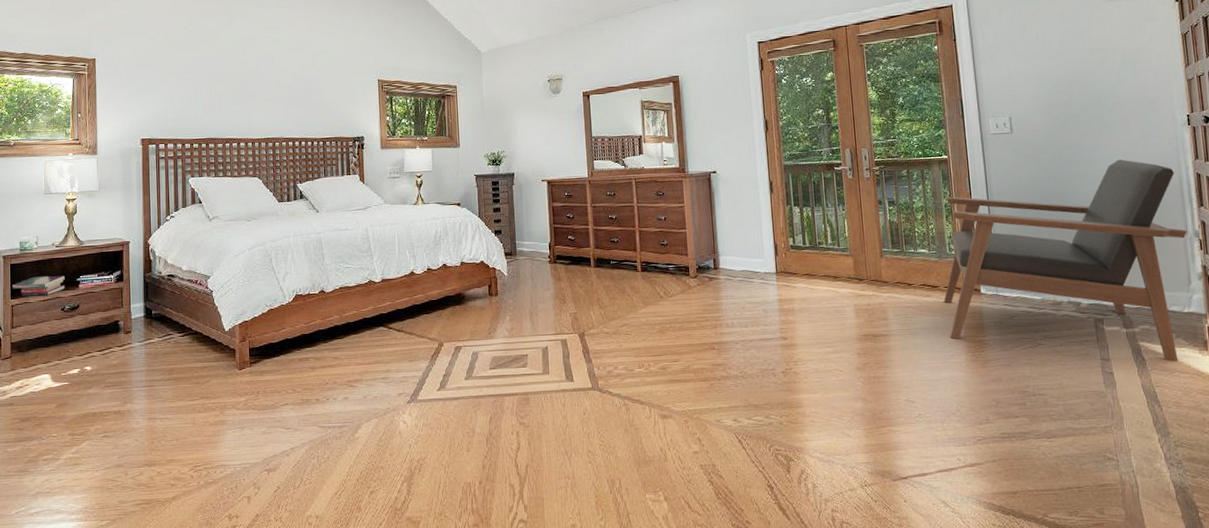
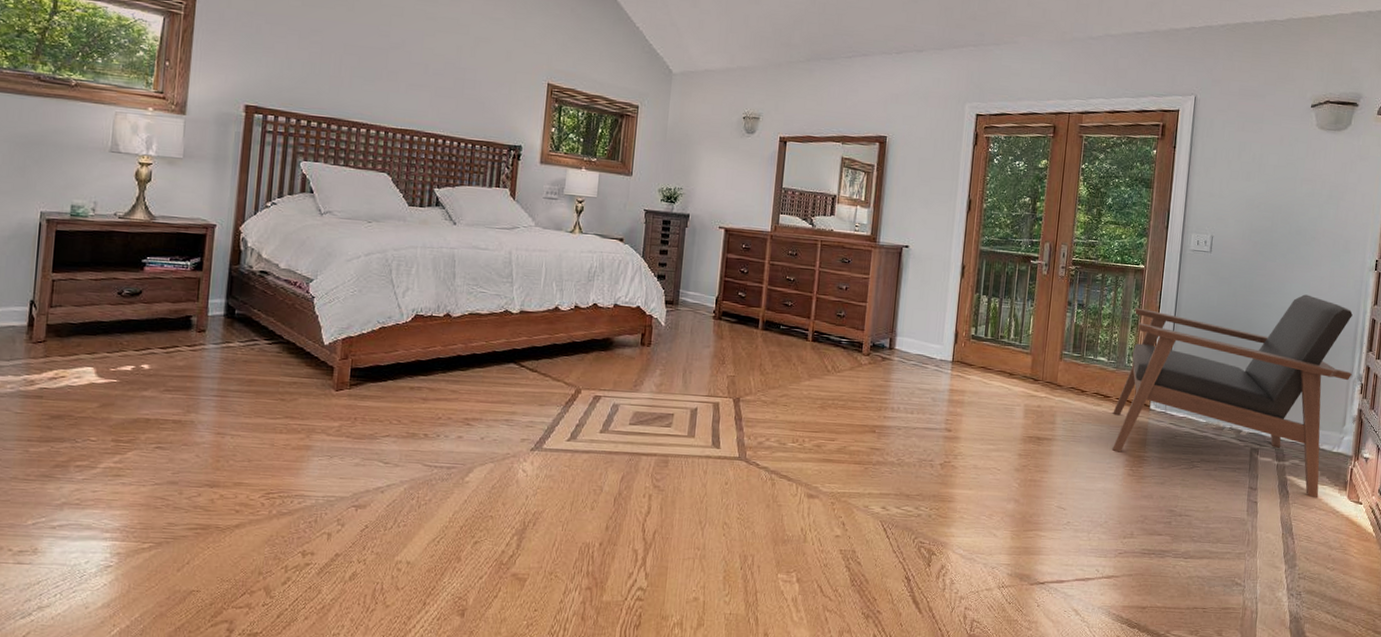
books: present [12,275,65,298] -> none [55,249,127,276]

